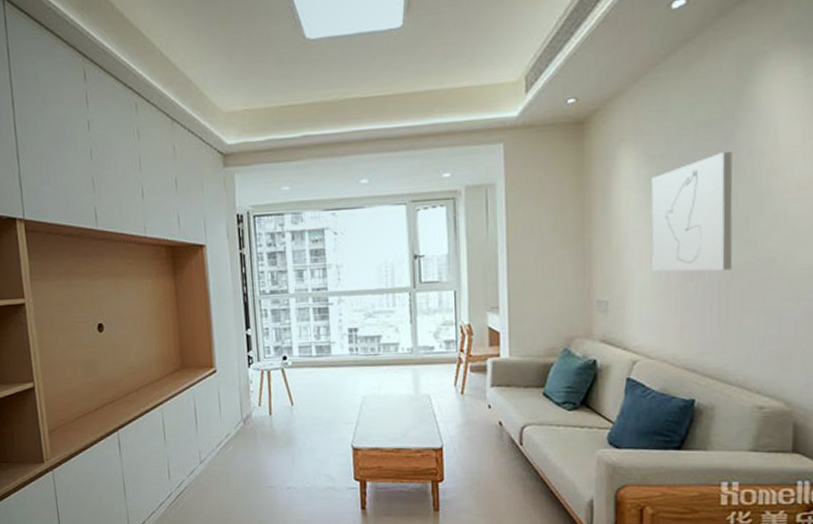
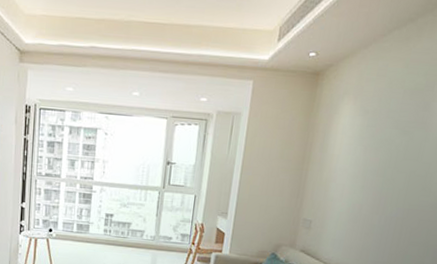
wall art: present [651,150,733,272] -> none [349,115,427,210]

